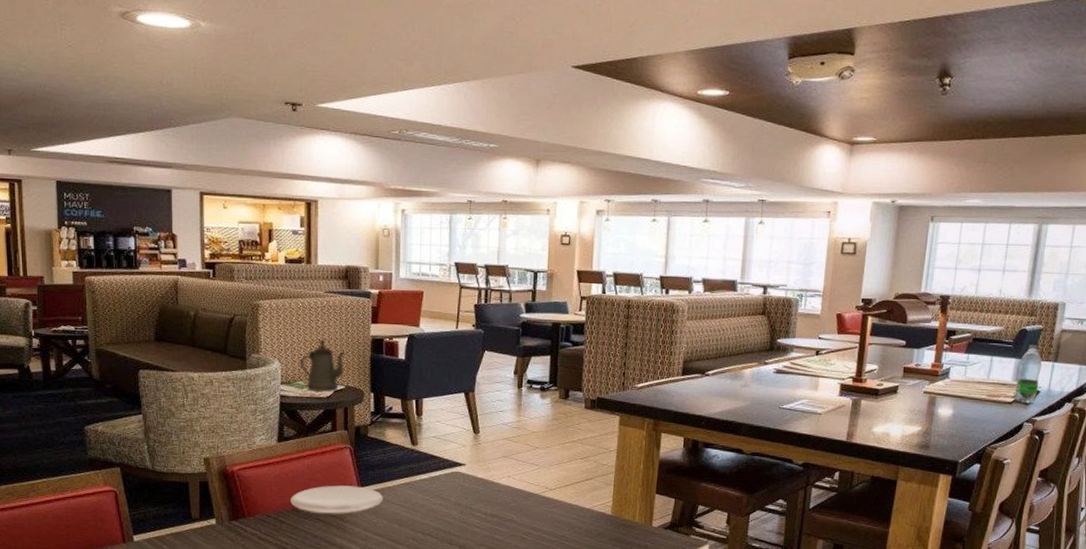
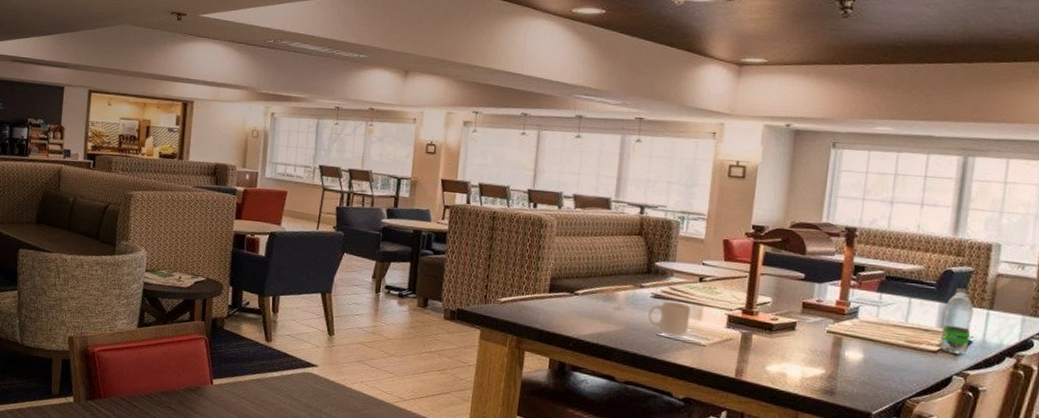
plate: present [290,485,383,515] -> none [145,374,234,406]
coffee pot: present [300,339,345,393] -> none [165,231,208,283]
cup: none [771,375,809,408] -> present [648,301,691,338]

